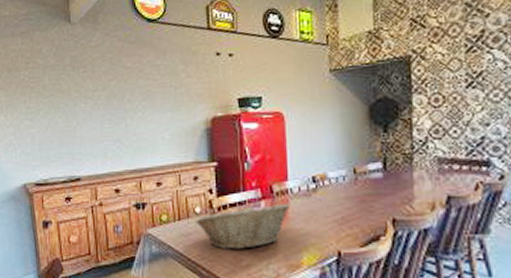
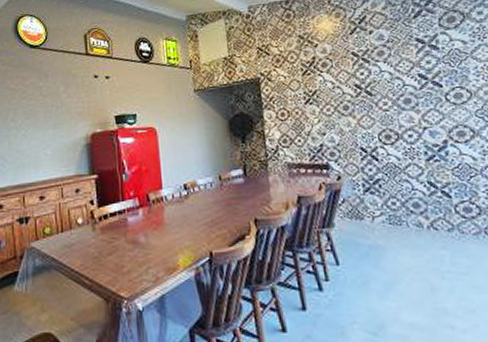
fruit basket: present [195,203,291,249] -> none [77,210,166,257]

